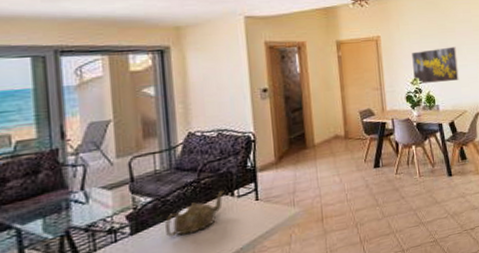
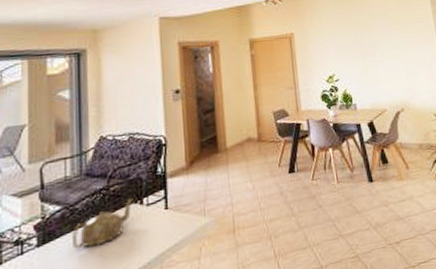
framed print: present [412,46,459,83] -> none [326,42,377,81]

